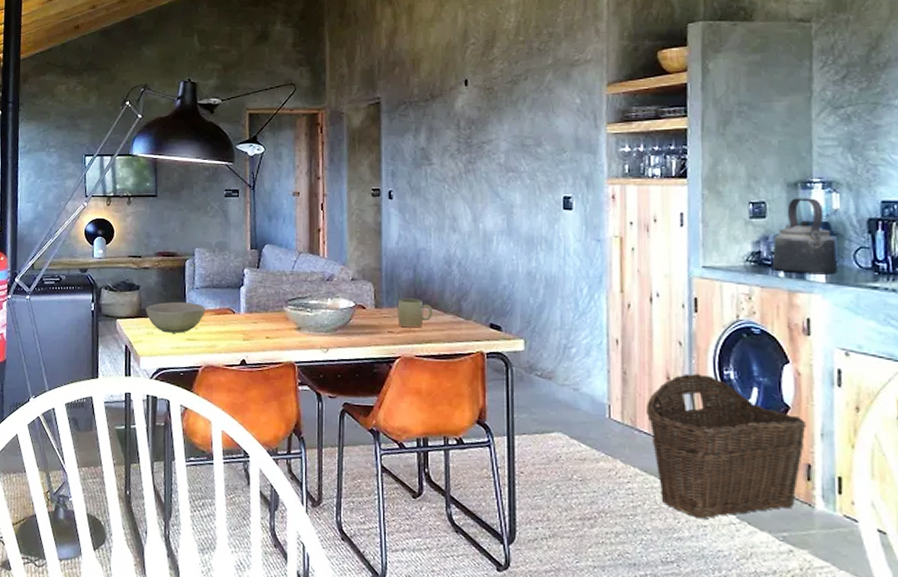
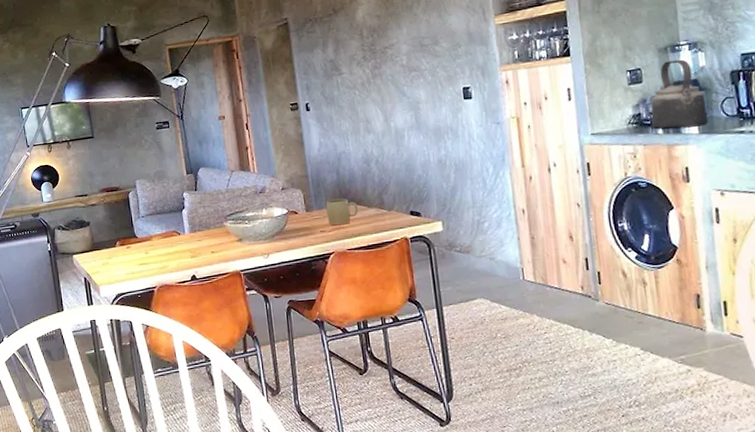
bowl: present [146,301,206,333] -> none [98,230,154,261]
wicker basket: present [646,373,807,519] -> none [554,228,693,355]

